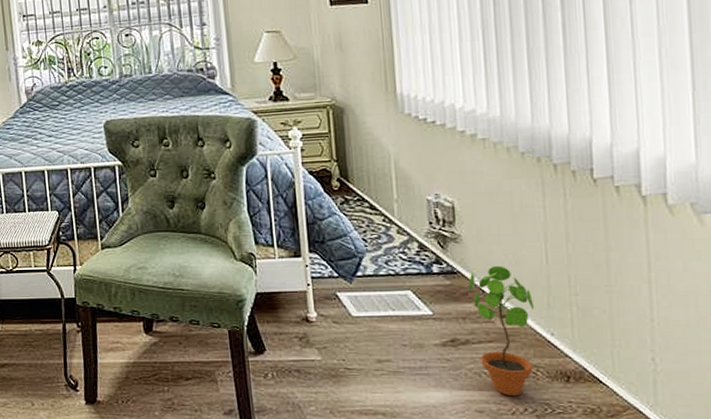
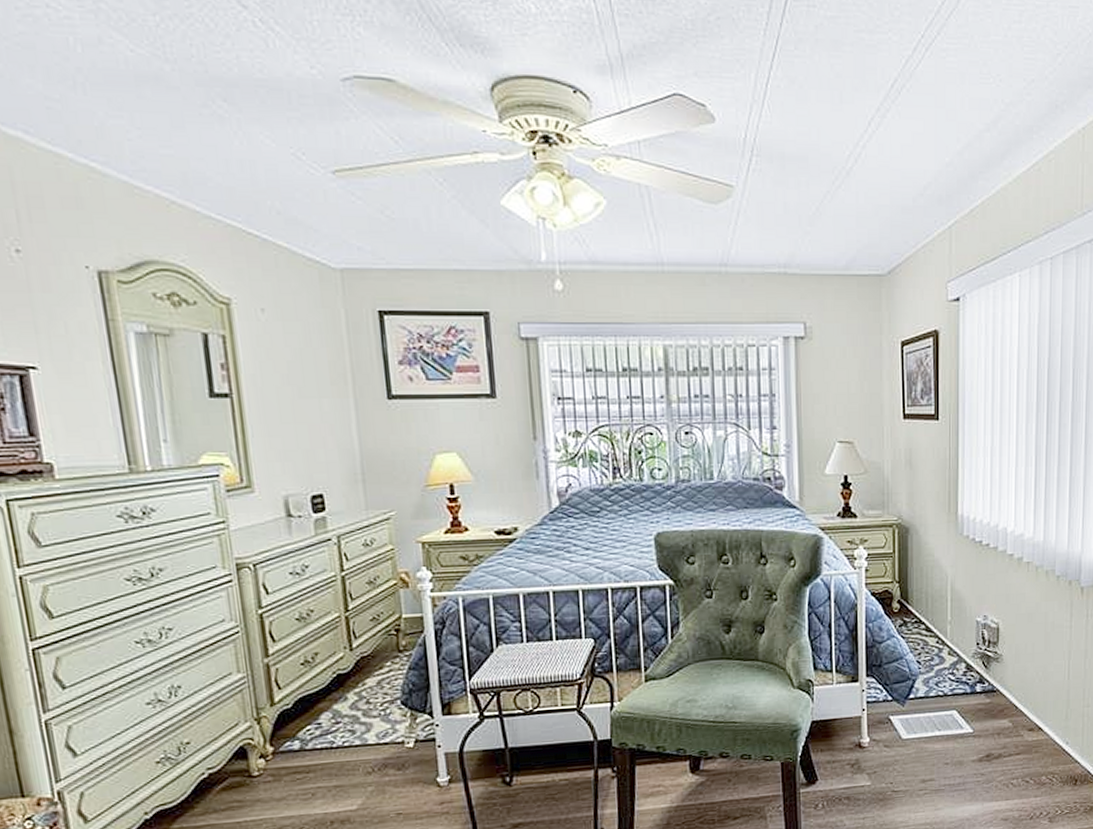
potted plant: present [468,265,535,397] -> none [1004,682,1056,803]

